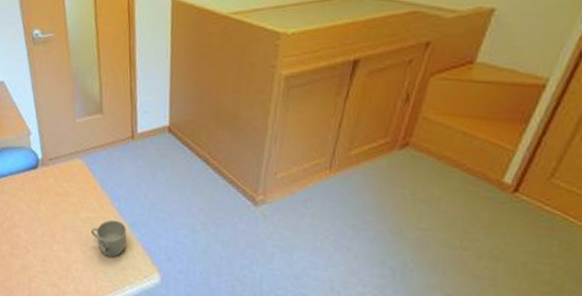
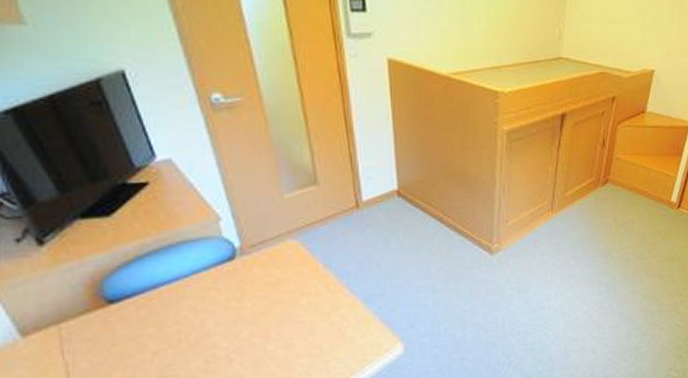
mug: present [90,220,127,257] -> none [315,299,362,340]

